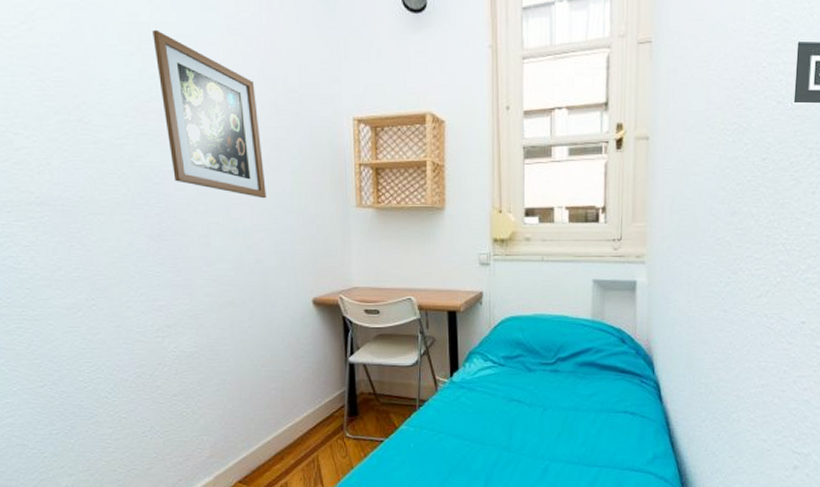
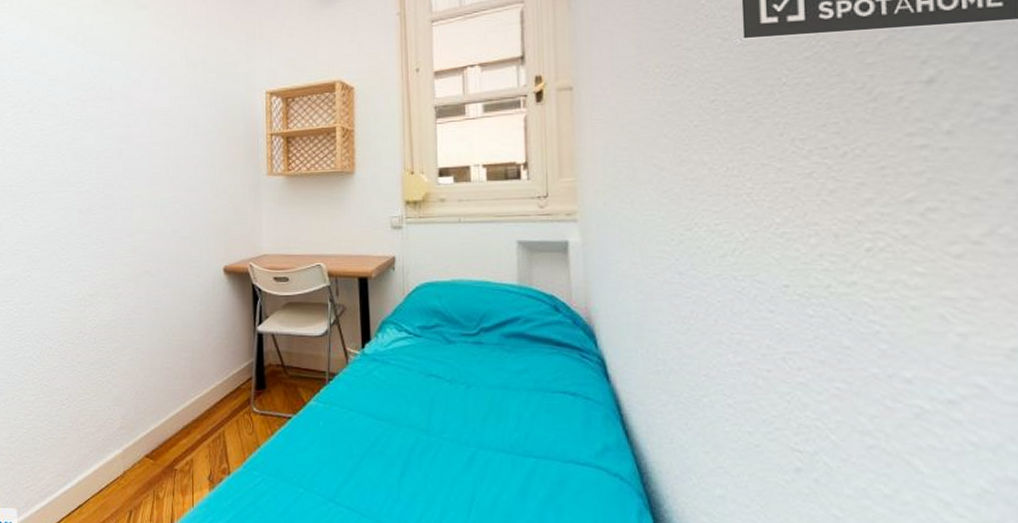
wall art: present [152,29,267,199] -> none [95,29,184,172]

